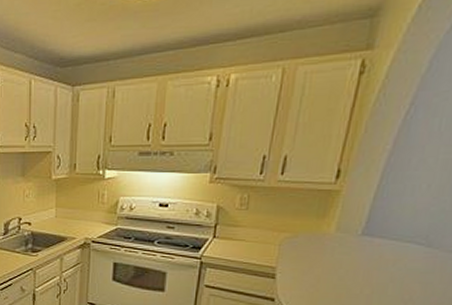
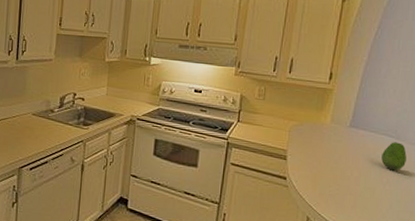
fruit: none [403,250,441,286] -> present [381,142,407,171]

